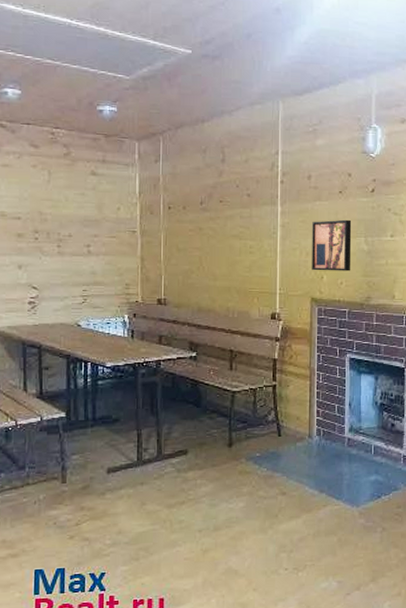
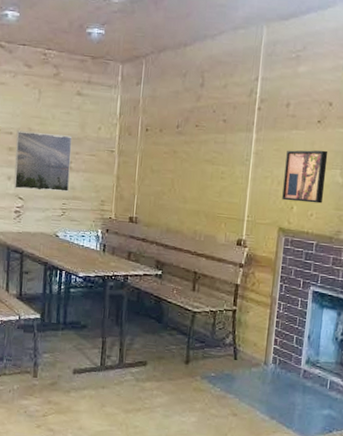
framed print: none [25,215,90,278] -> present [13,130,73,192]

